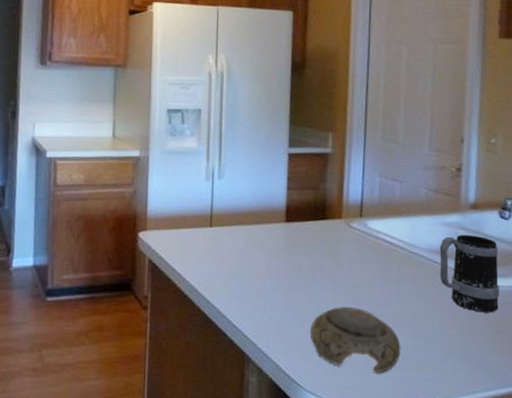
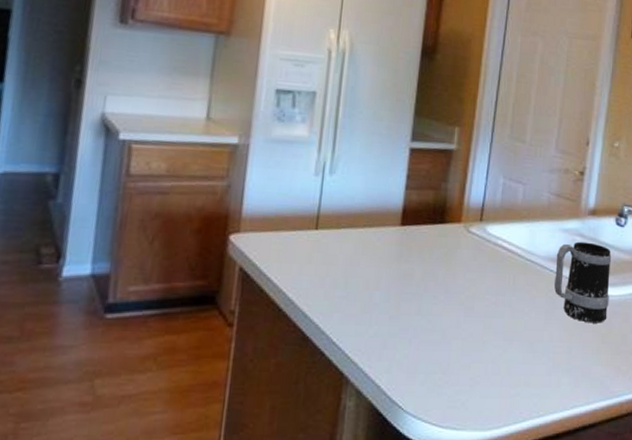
bowl: present [310,306,401,373] -> none [417,319,510,390]

